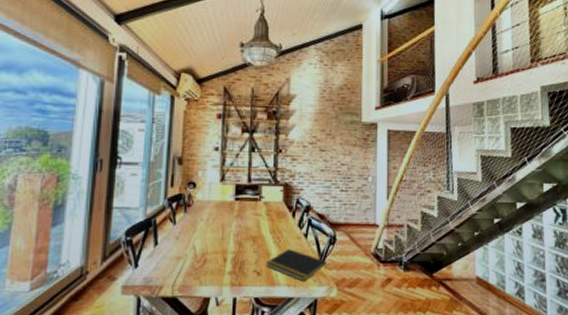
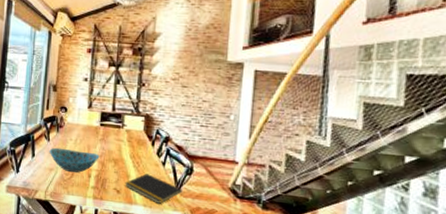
bowl: none [176,231,236,259] -> present [49,147,100,173]

